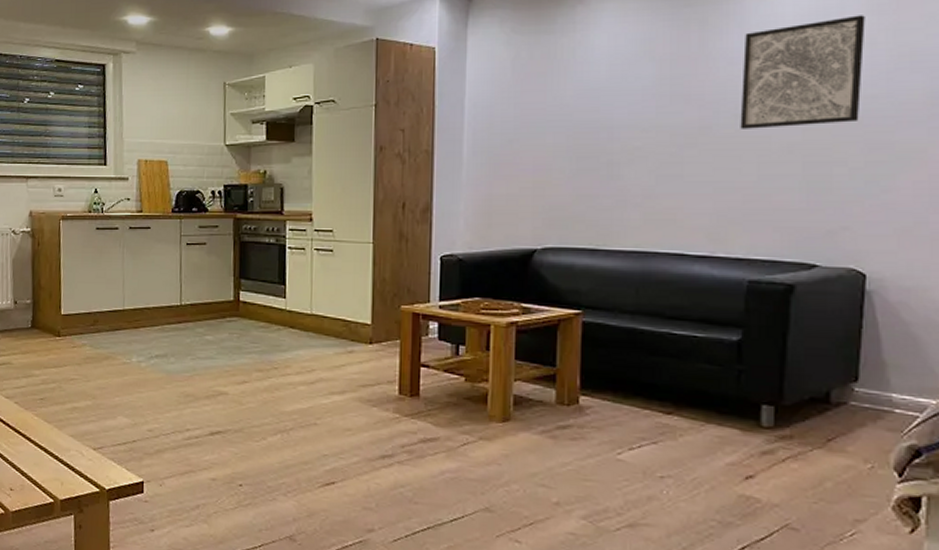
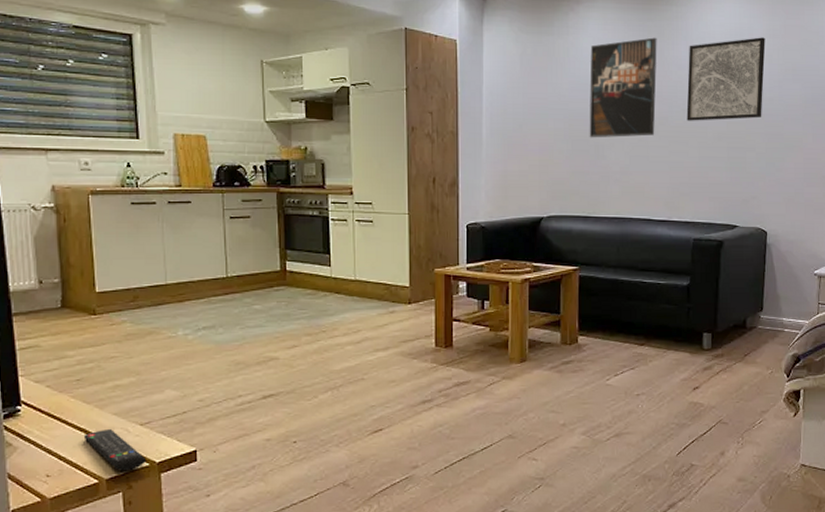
remote control: none [43,450,98,494] -> present [83,429,147,471]
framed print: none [600,27,698,154] -> present [589,37,657,138]

